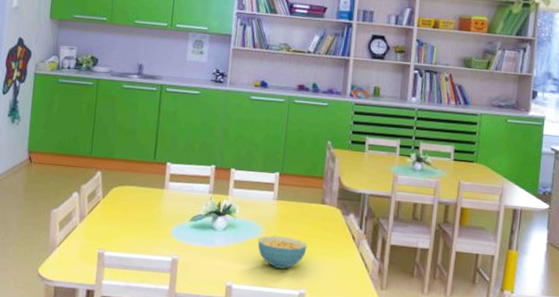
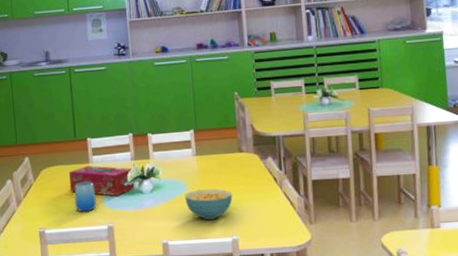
tissue box: none [139,191,210,228] -> present [69,166,135,196]
cup: none [141,207,165,240] -> present [74,182,96,212]

